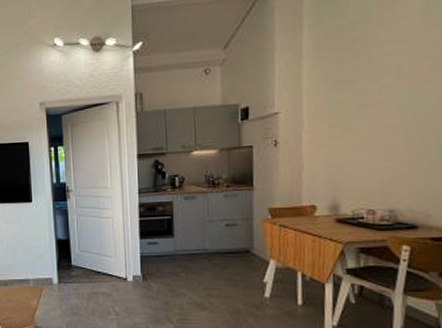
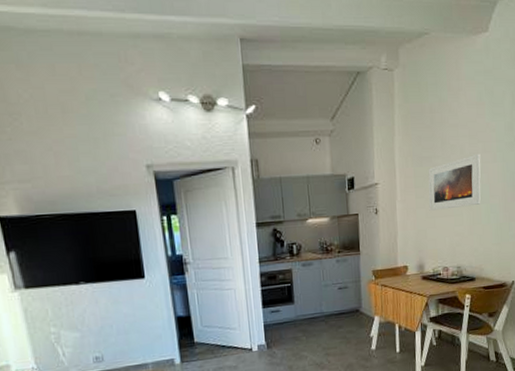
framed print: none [347,73,429,143] -> present [428,153,481,211]

